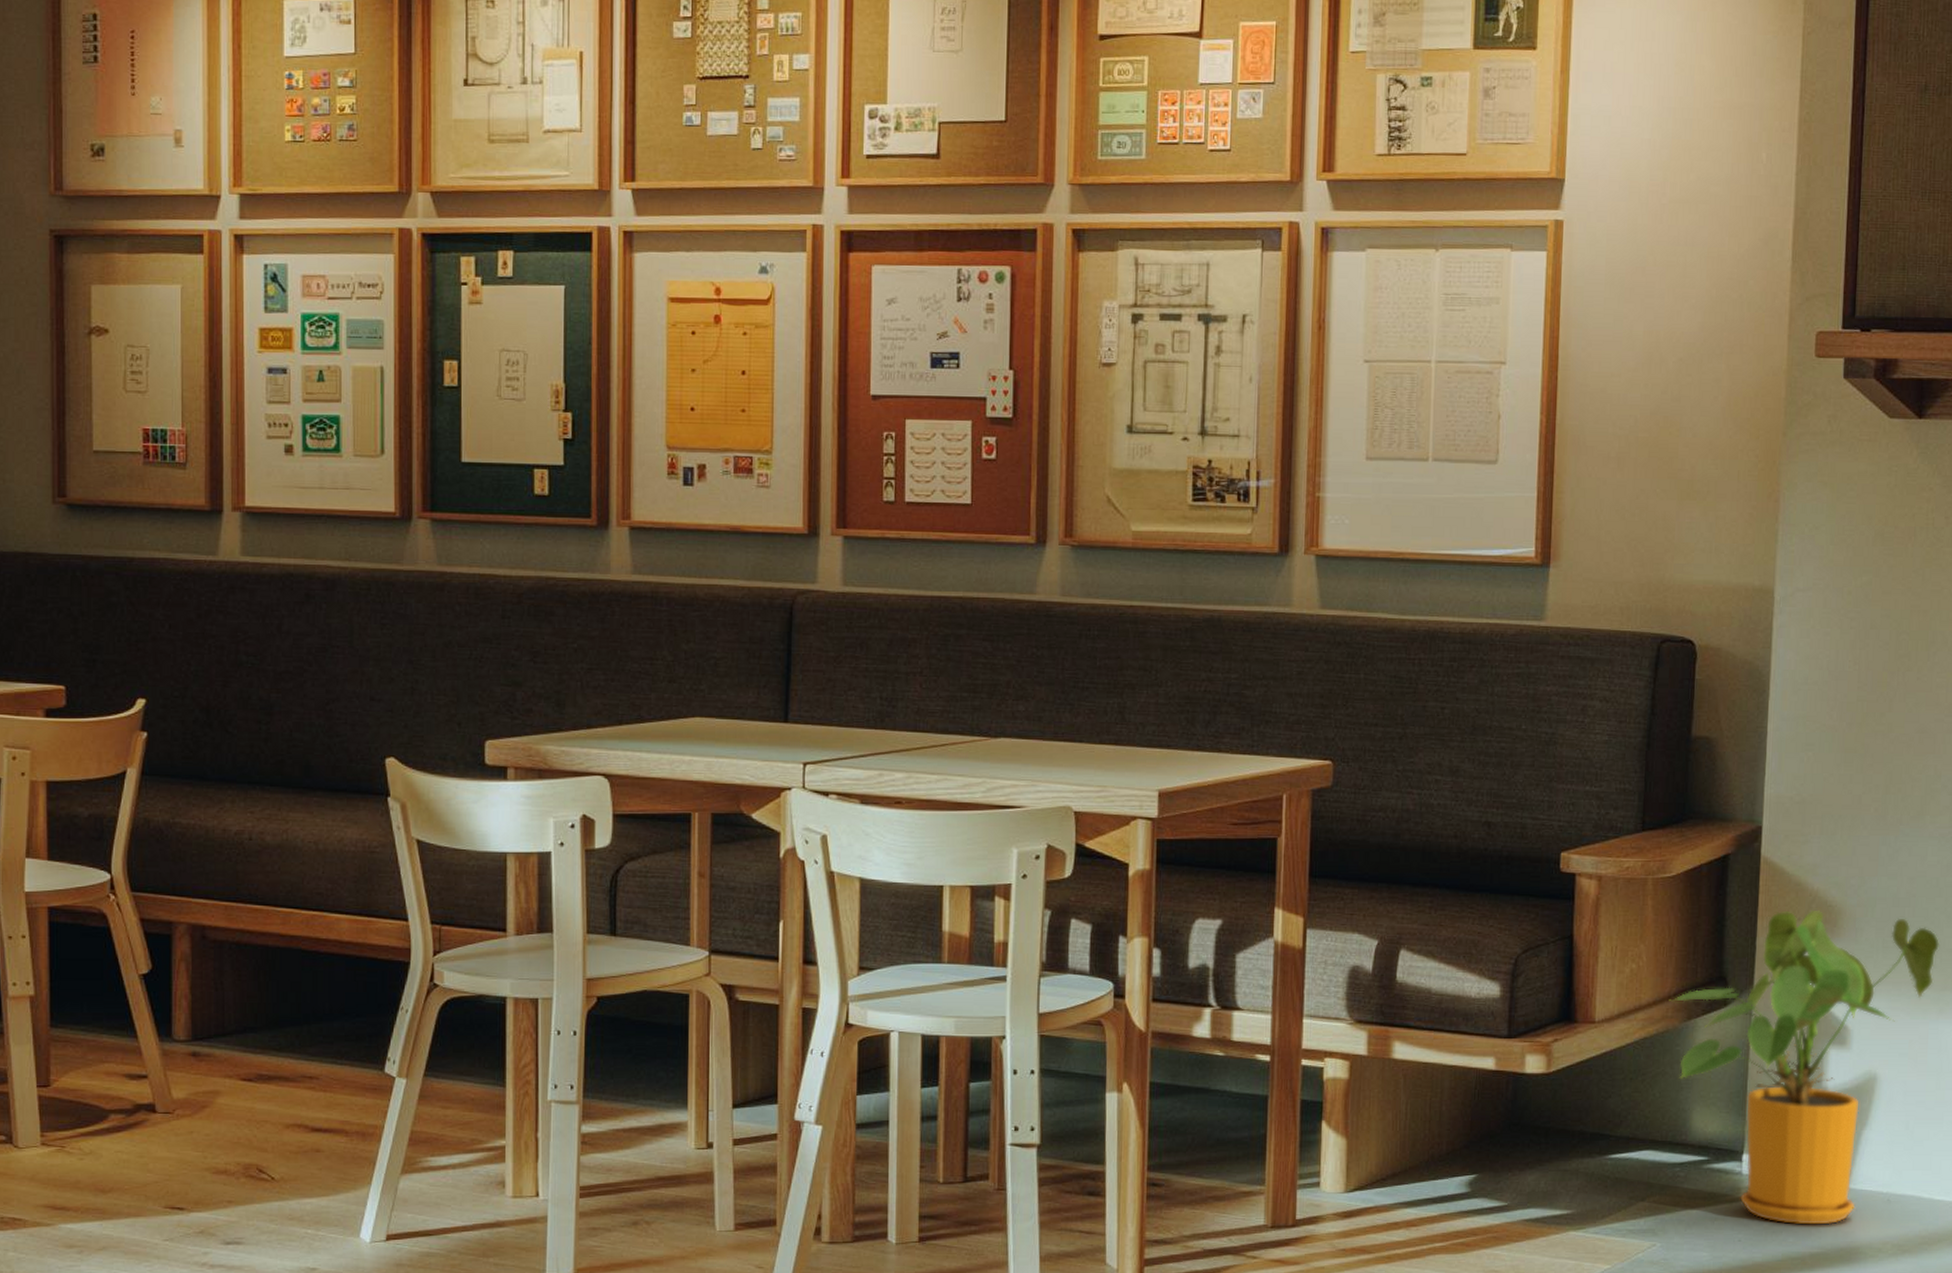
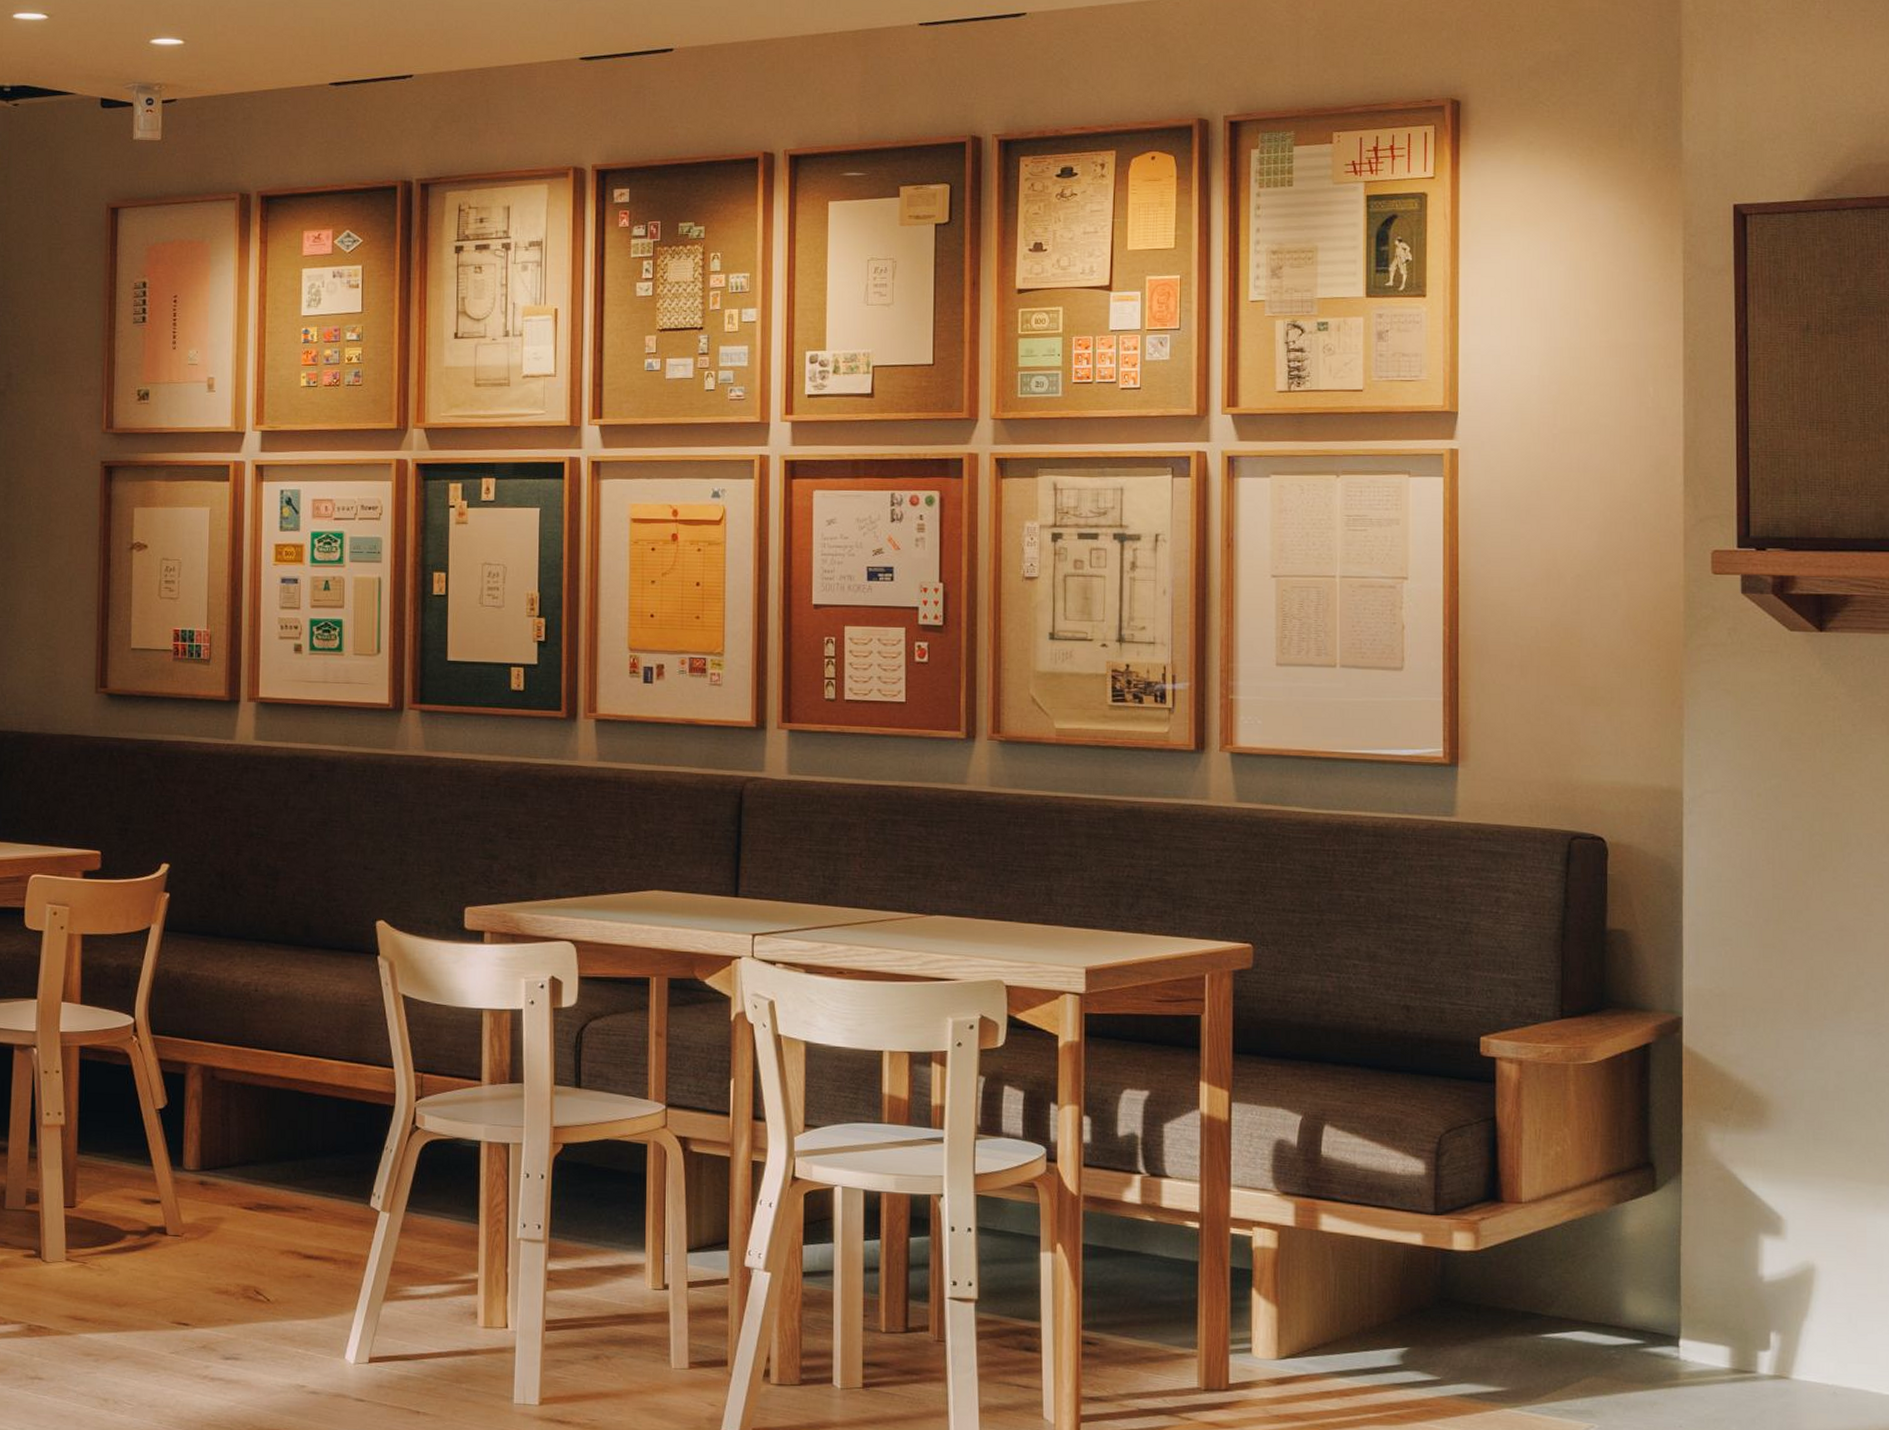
house plant: present [1669,909,1940,1225] -> none [1596,1100,1873,1415]

